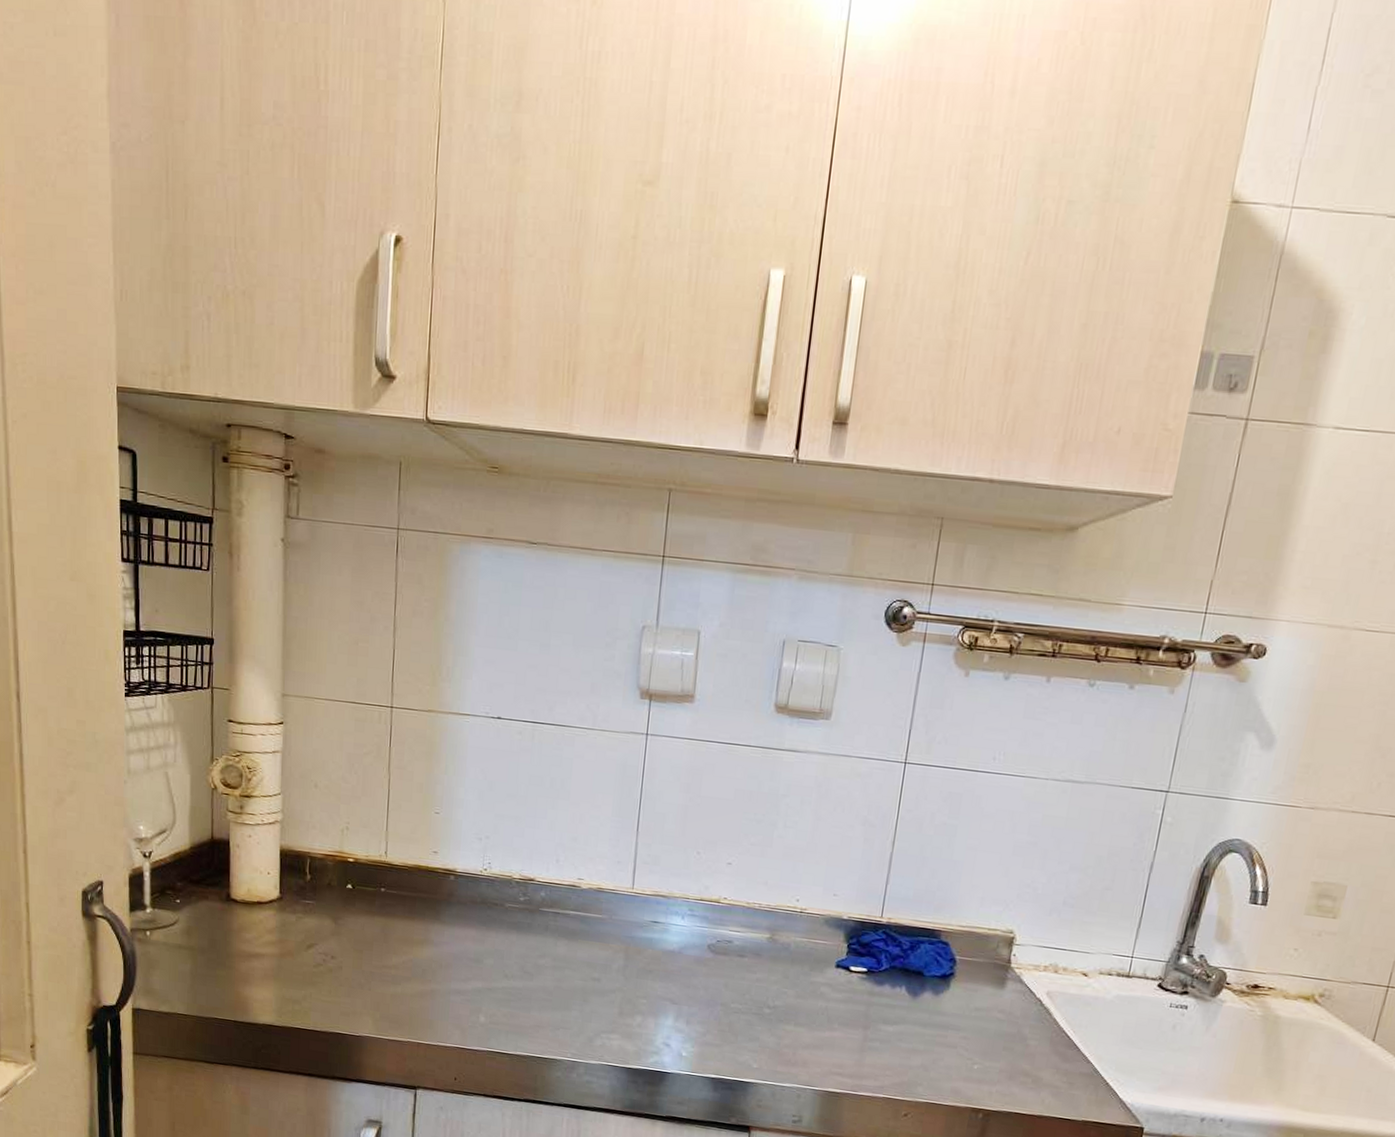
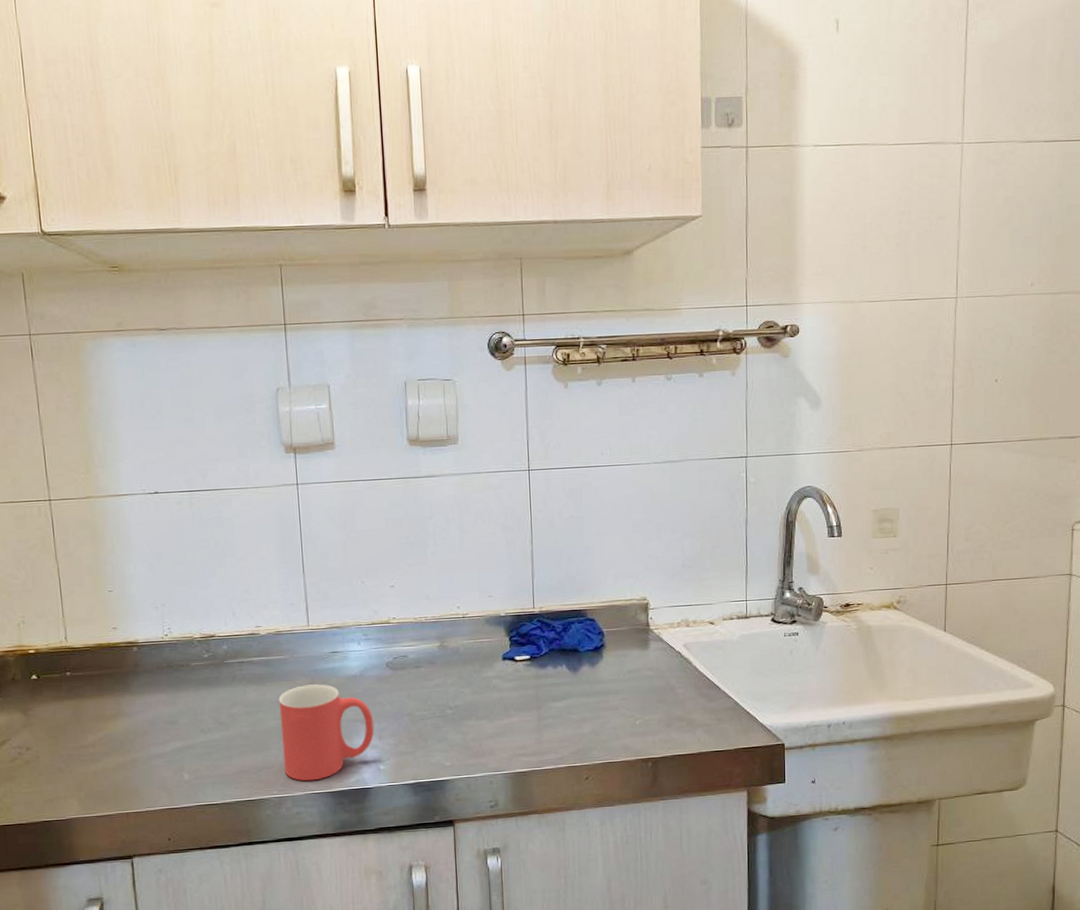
mug: none [582,950,685,1053] -> present [278,684,375,781]

